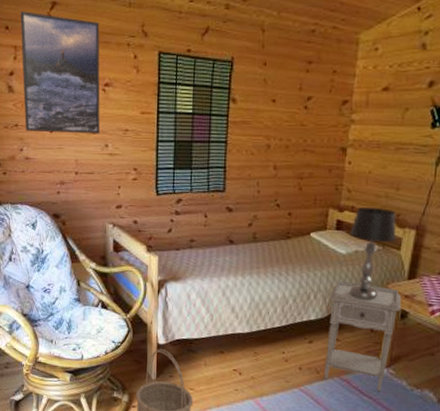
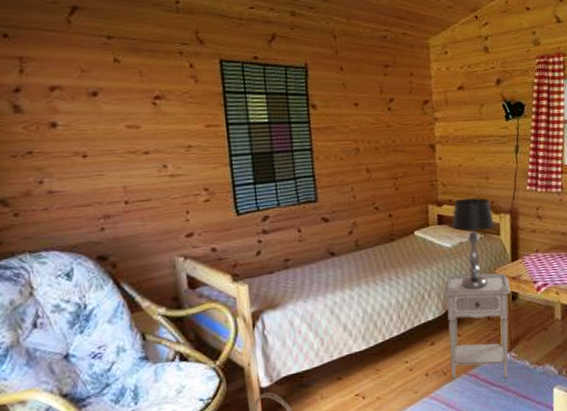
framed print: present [20,11,100,134] -> none [25,17,154,159]

